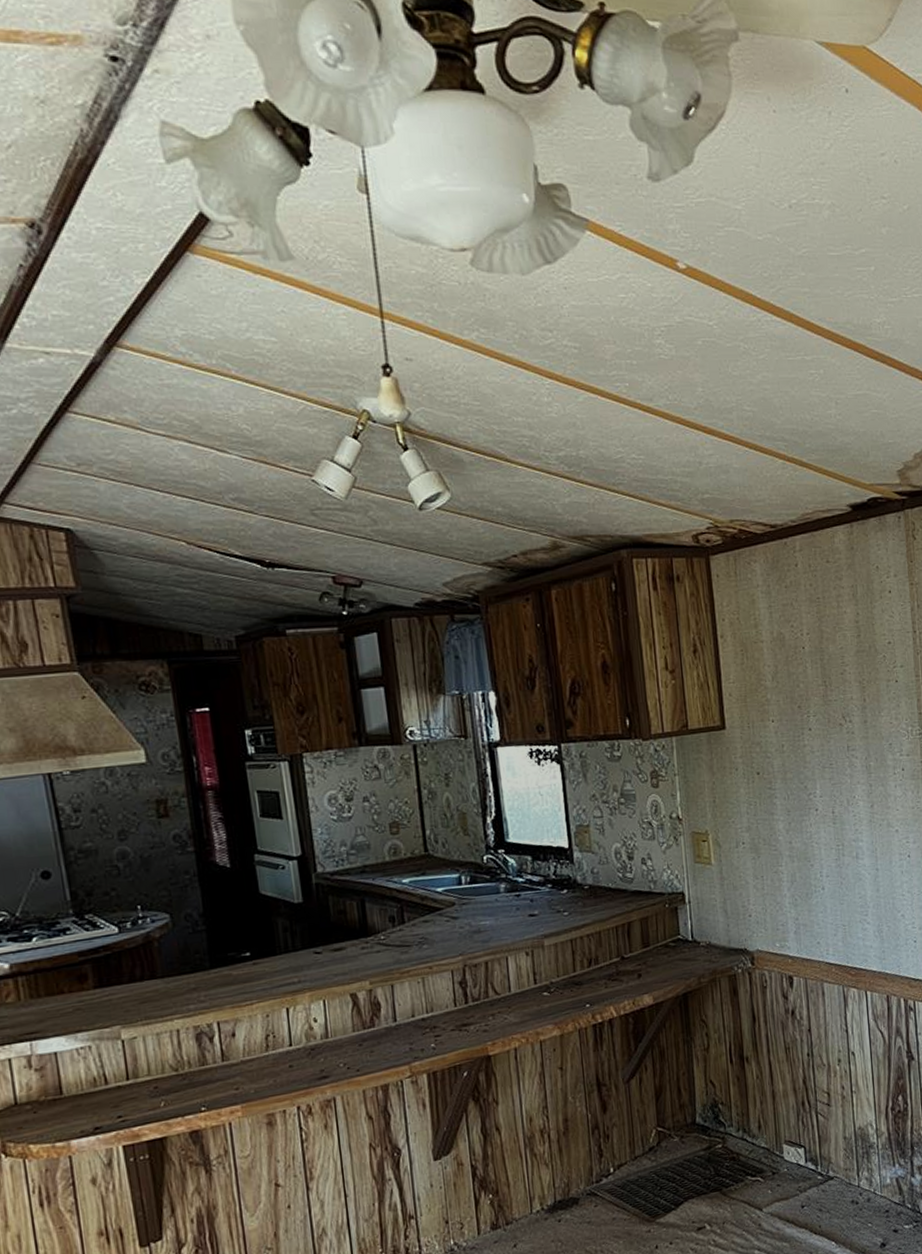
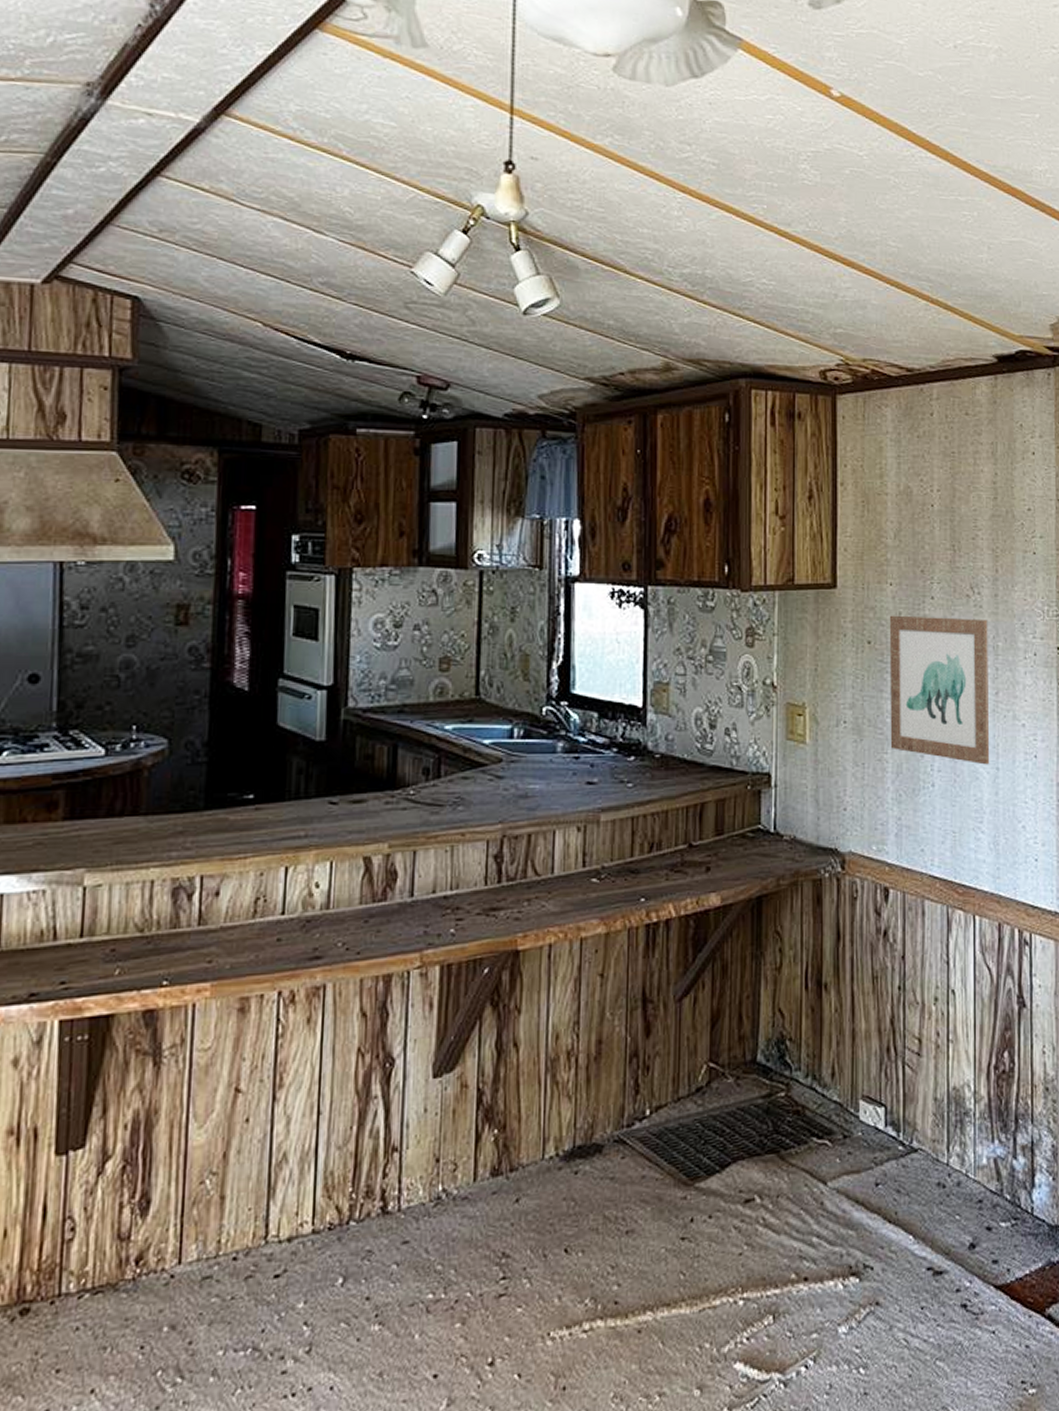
wall art: none [773,743,870,868] -> present [889,615,990,765]

